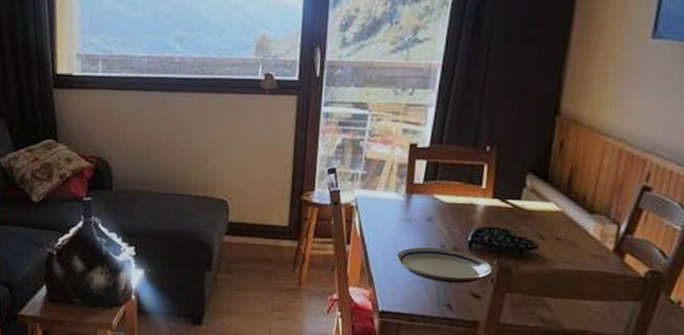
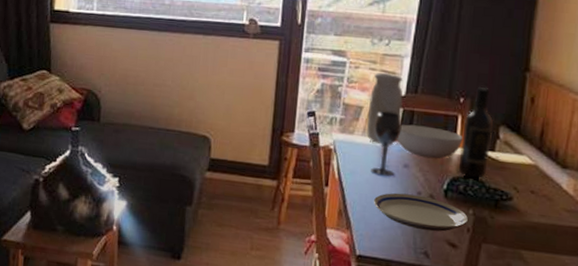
vase: none [389,123,427,198] -> present [366,72,403,144]
wine glass: none [392,164,426,231] -> present [370,111,402,177]
bowl: none [420,176,489,211] -> present [397,124,463,159]
wine bottle: none [483,133,520,228] -> present [458,86,493,178]

